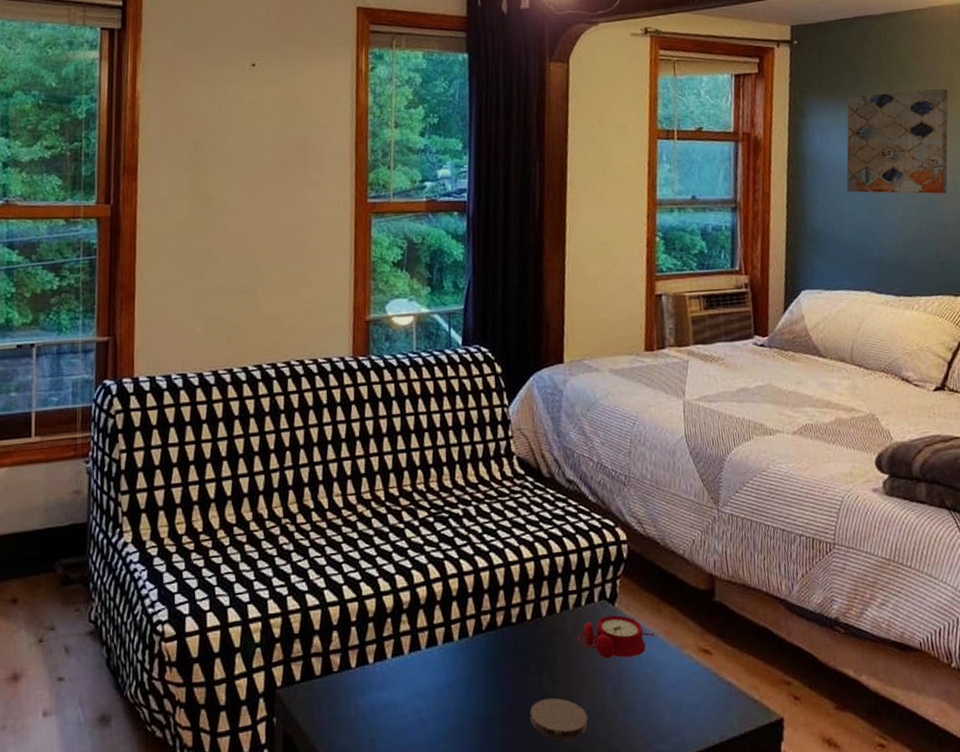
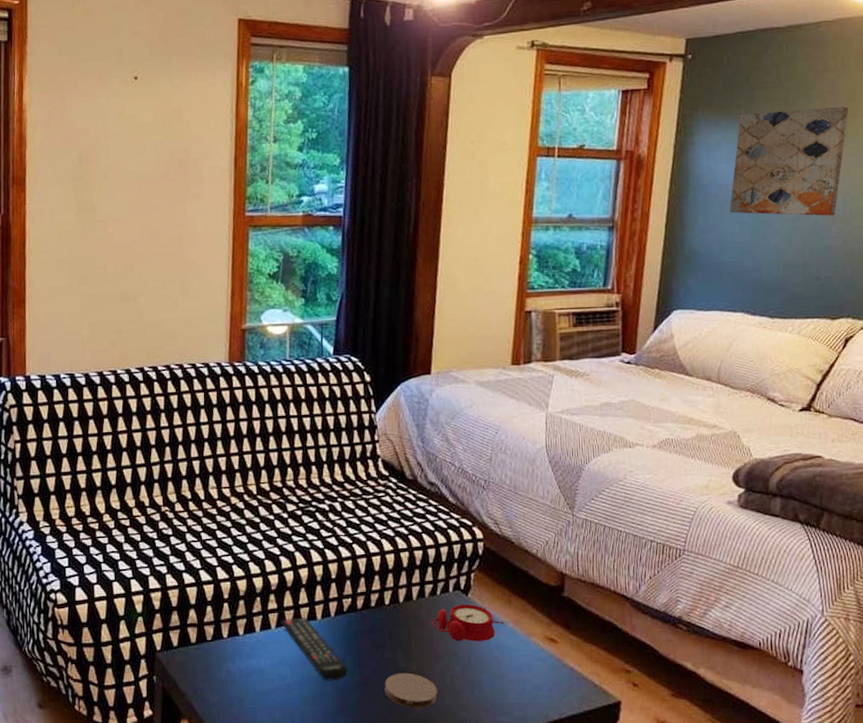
remote control: none [414,639,490,713] -> present [281,617,348,681]

